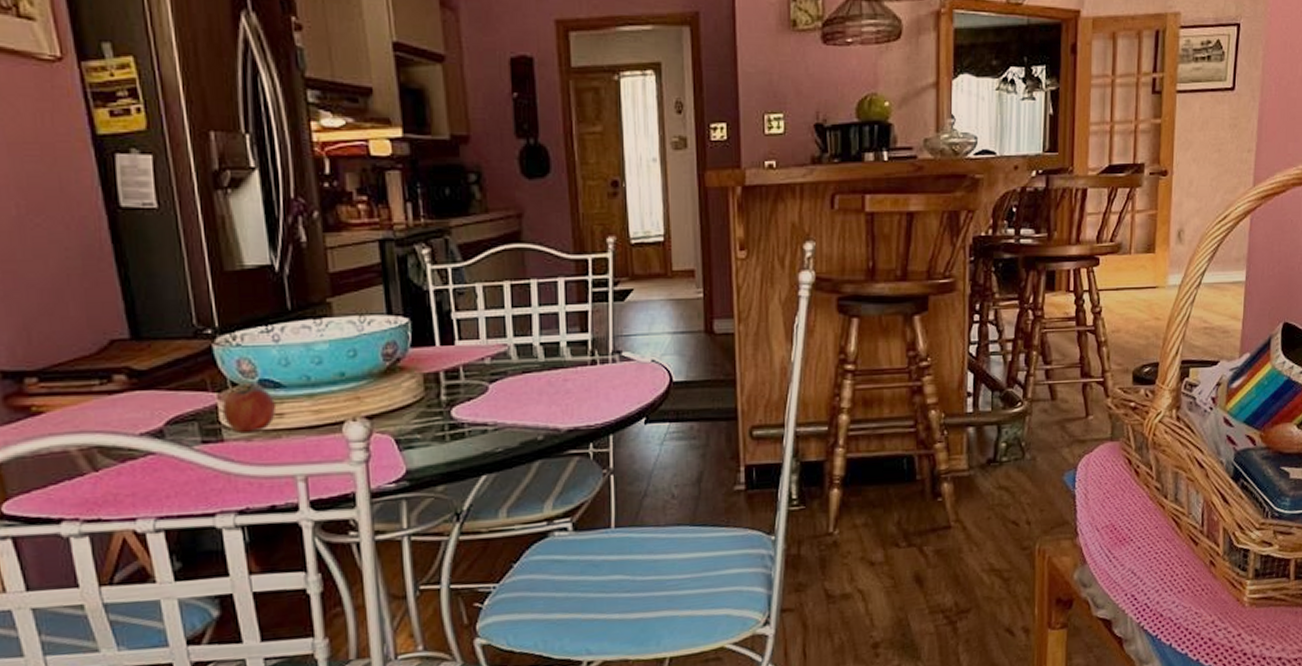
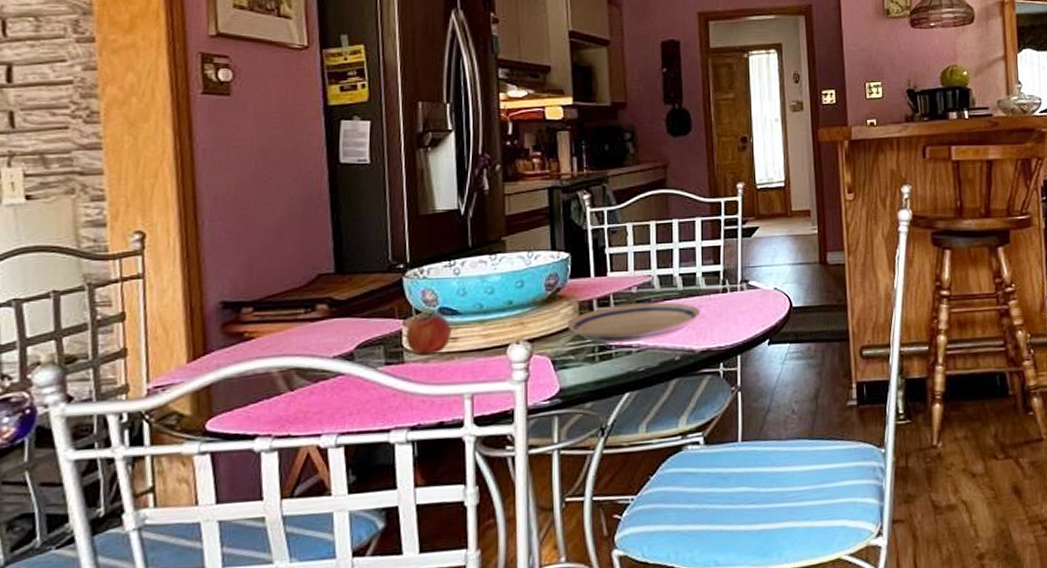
plate: none [411,375,566,421] -> present [567,302,701,344]

